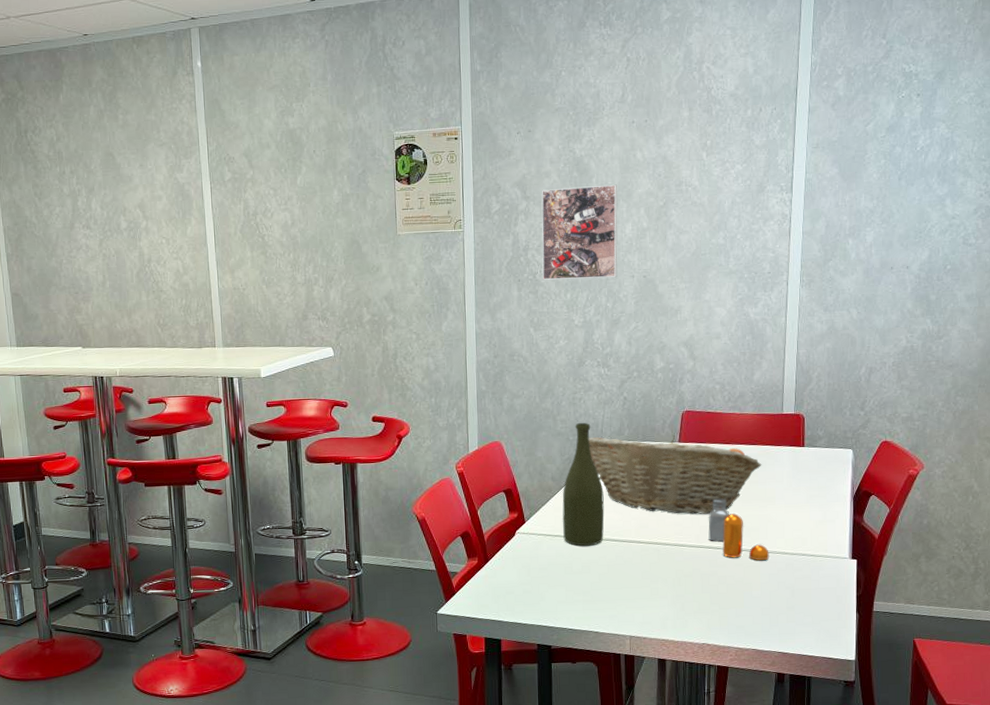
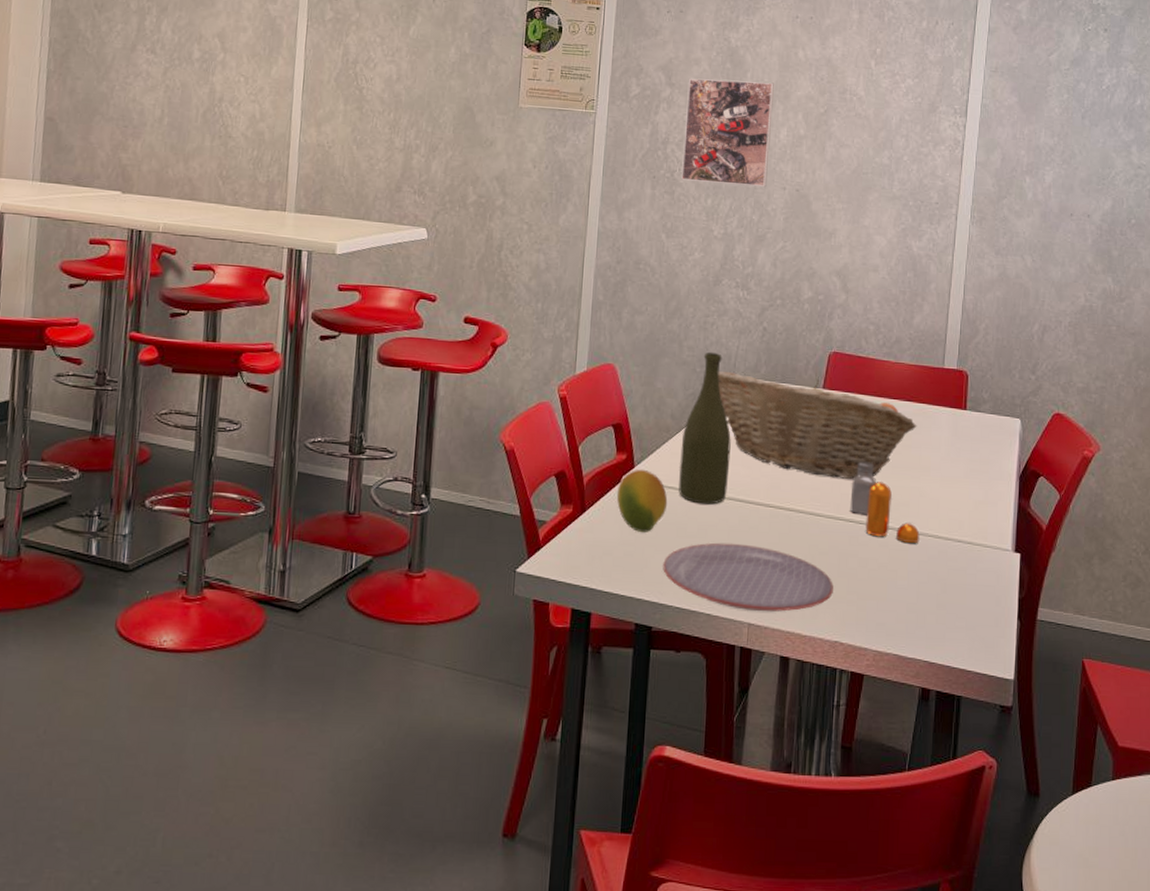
fruit: none [512,523,555,573] -> present [616,469,668,532]
plate: none [556,574,699,626] -> present [663,542,833,612]

